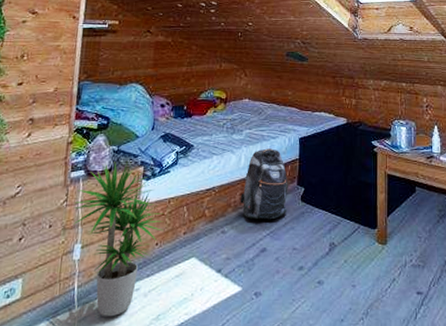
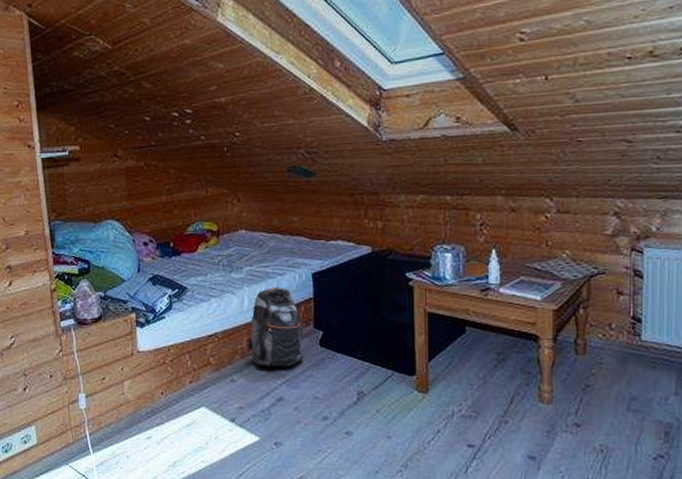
potted plant: present [72,160,164,317] -> none [69,307,167,463]

